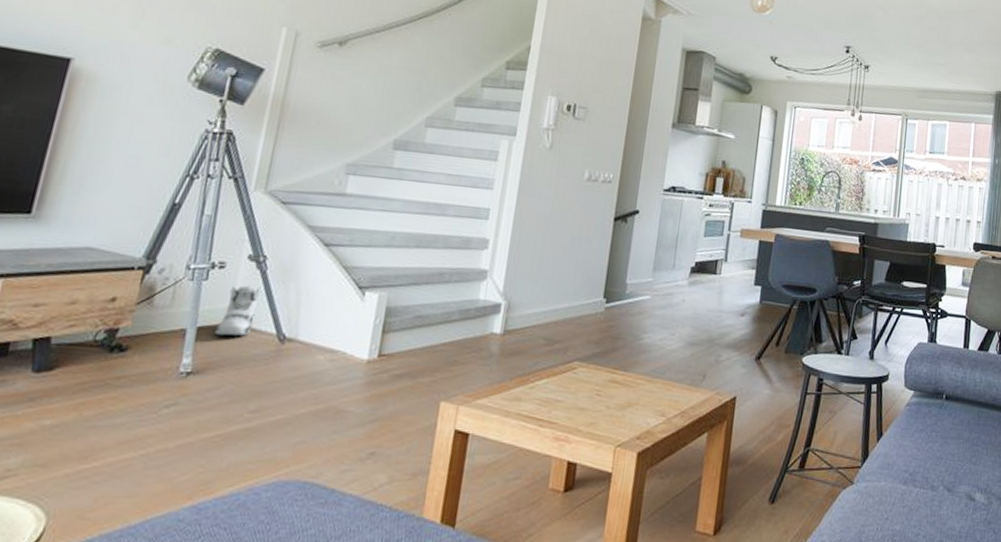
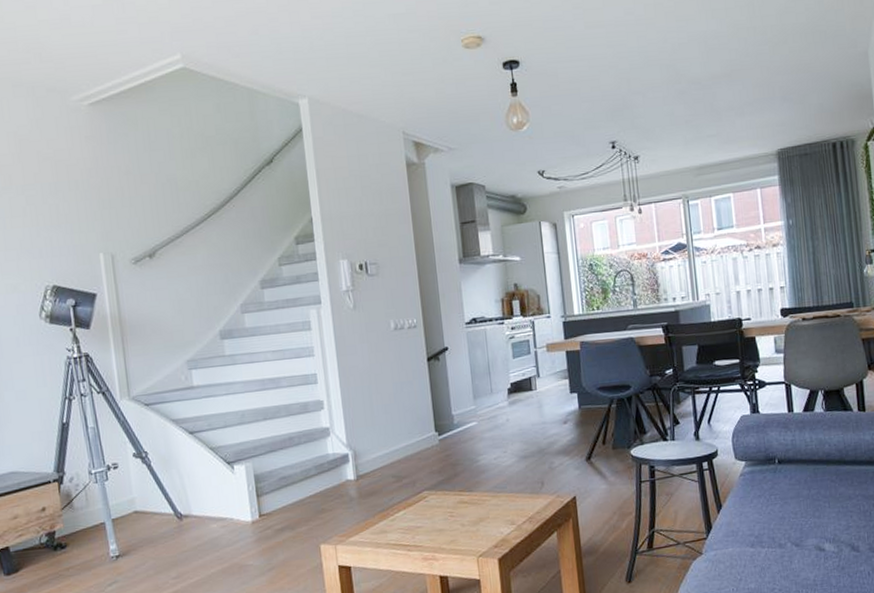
sneaker: present [214,285,262,336] -> none [126,478,154,523]

